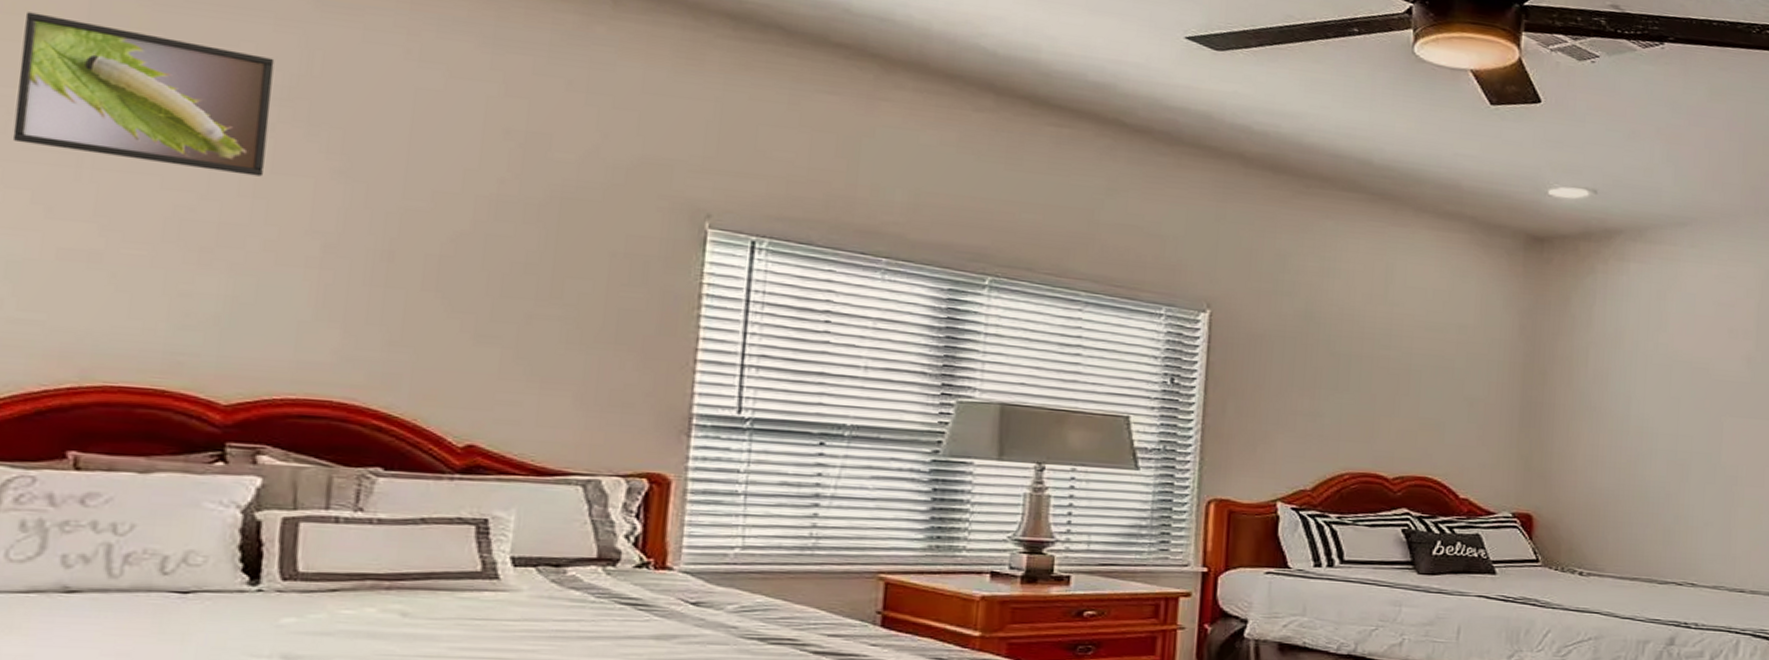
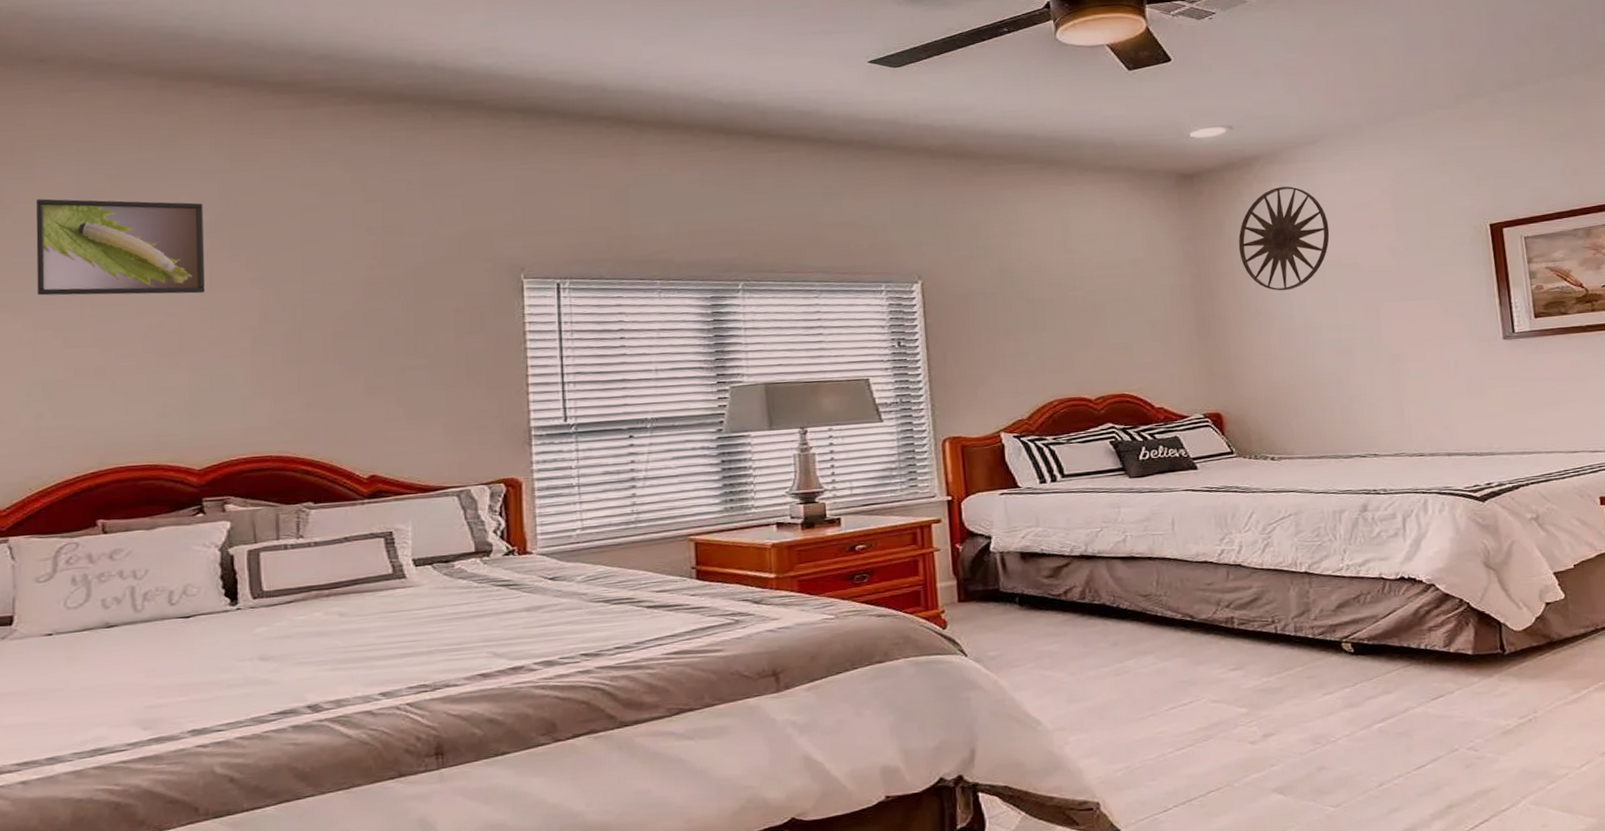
wall art: none [1581,268,1685,388] -> present [1238,186,1330,291]

